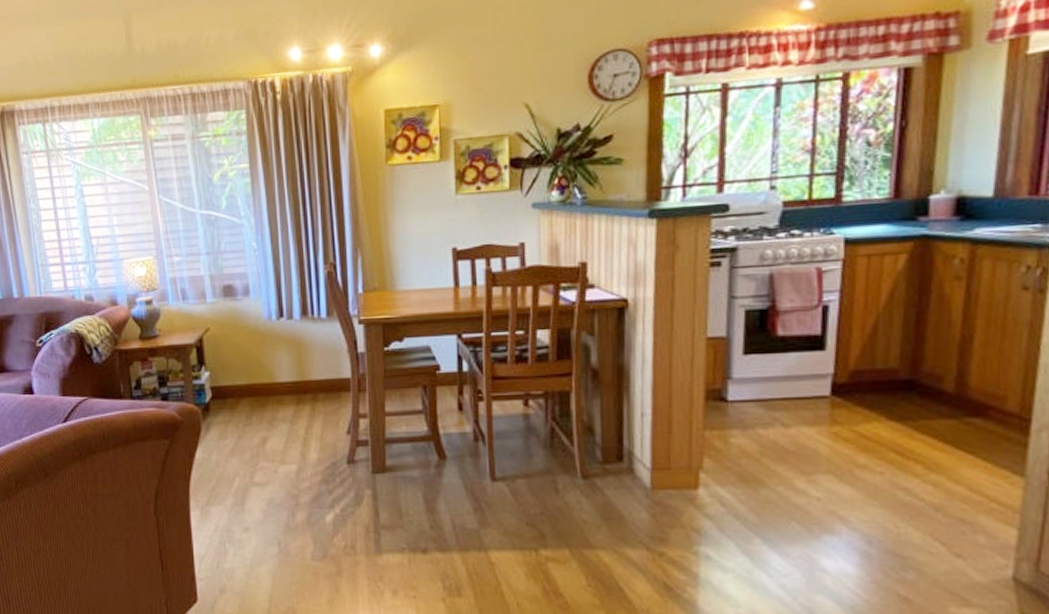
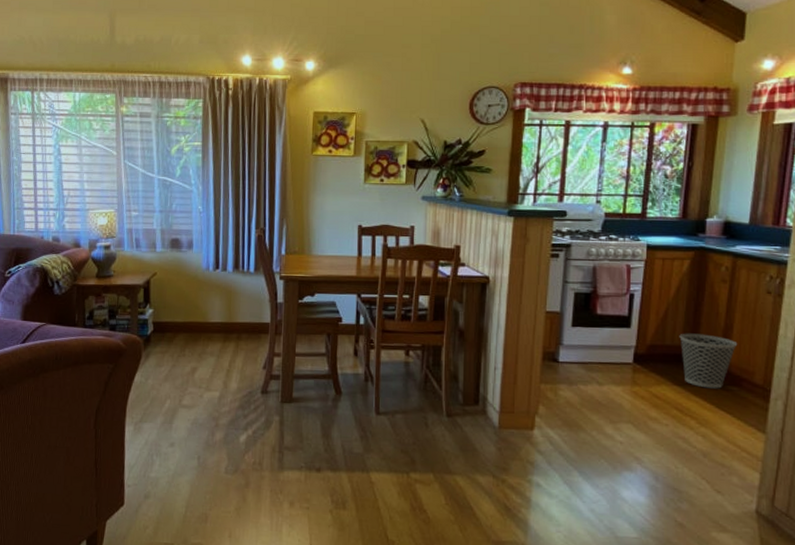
wastebasket: none [895,350,981,422] -> present [679,333,738,389]

